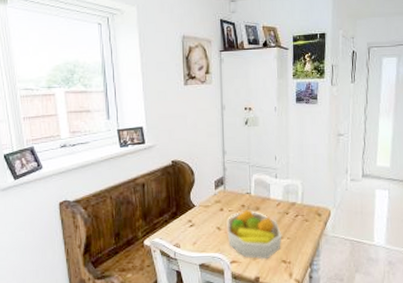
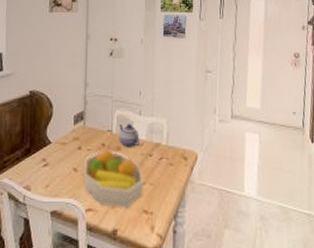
teapot: none [257,186,278,208] -> present [119,124,141,148]

